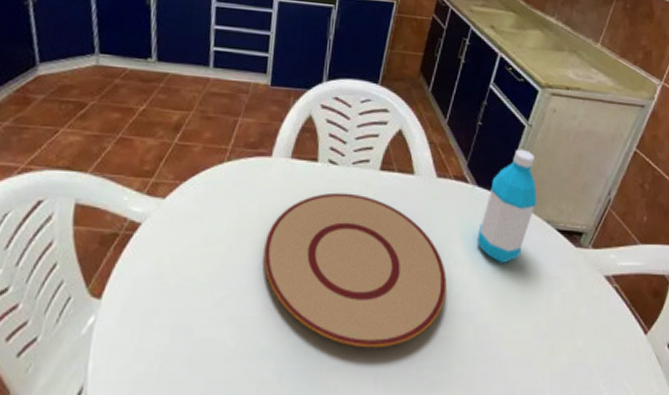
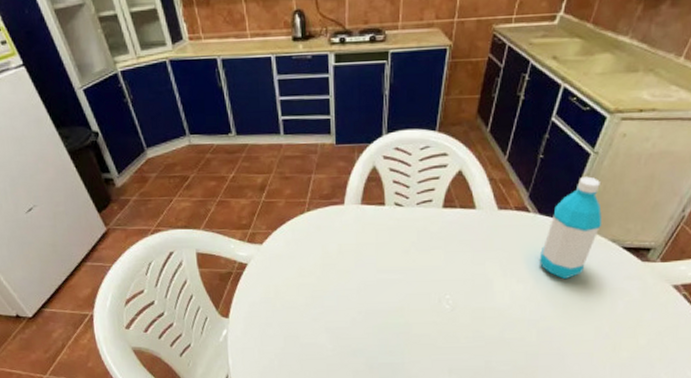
plate: present [263,192,447,348] -> none [347,229,510,348]

